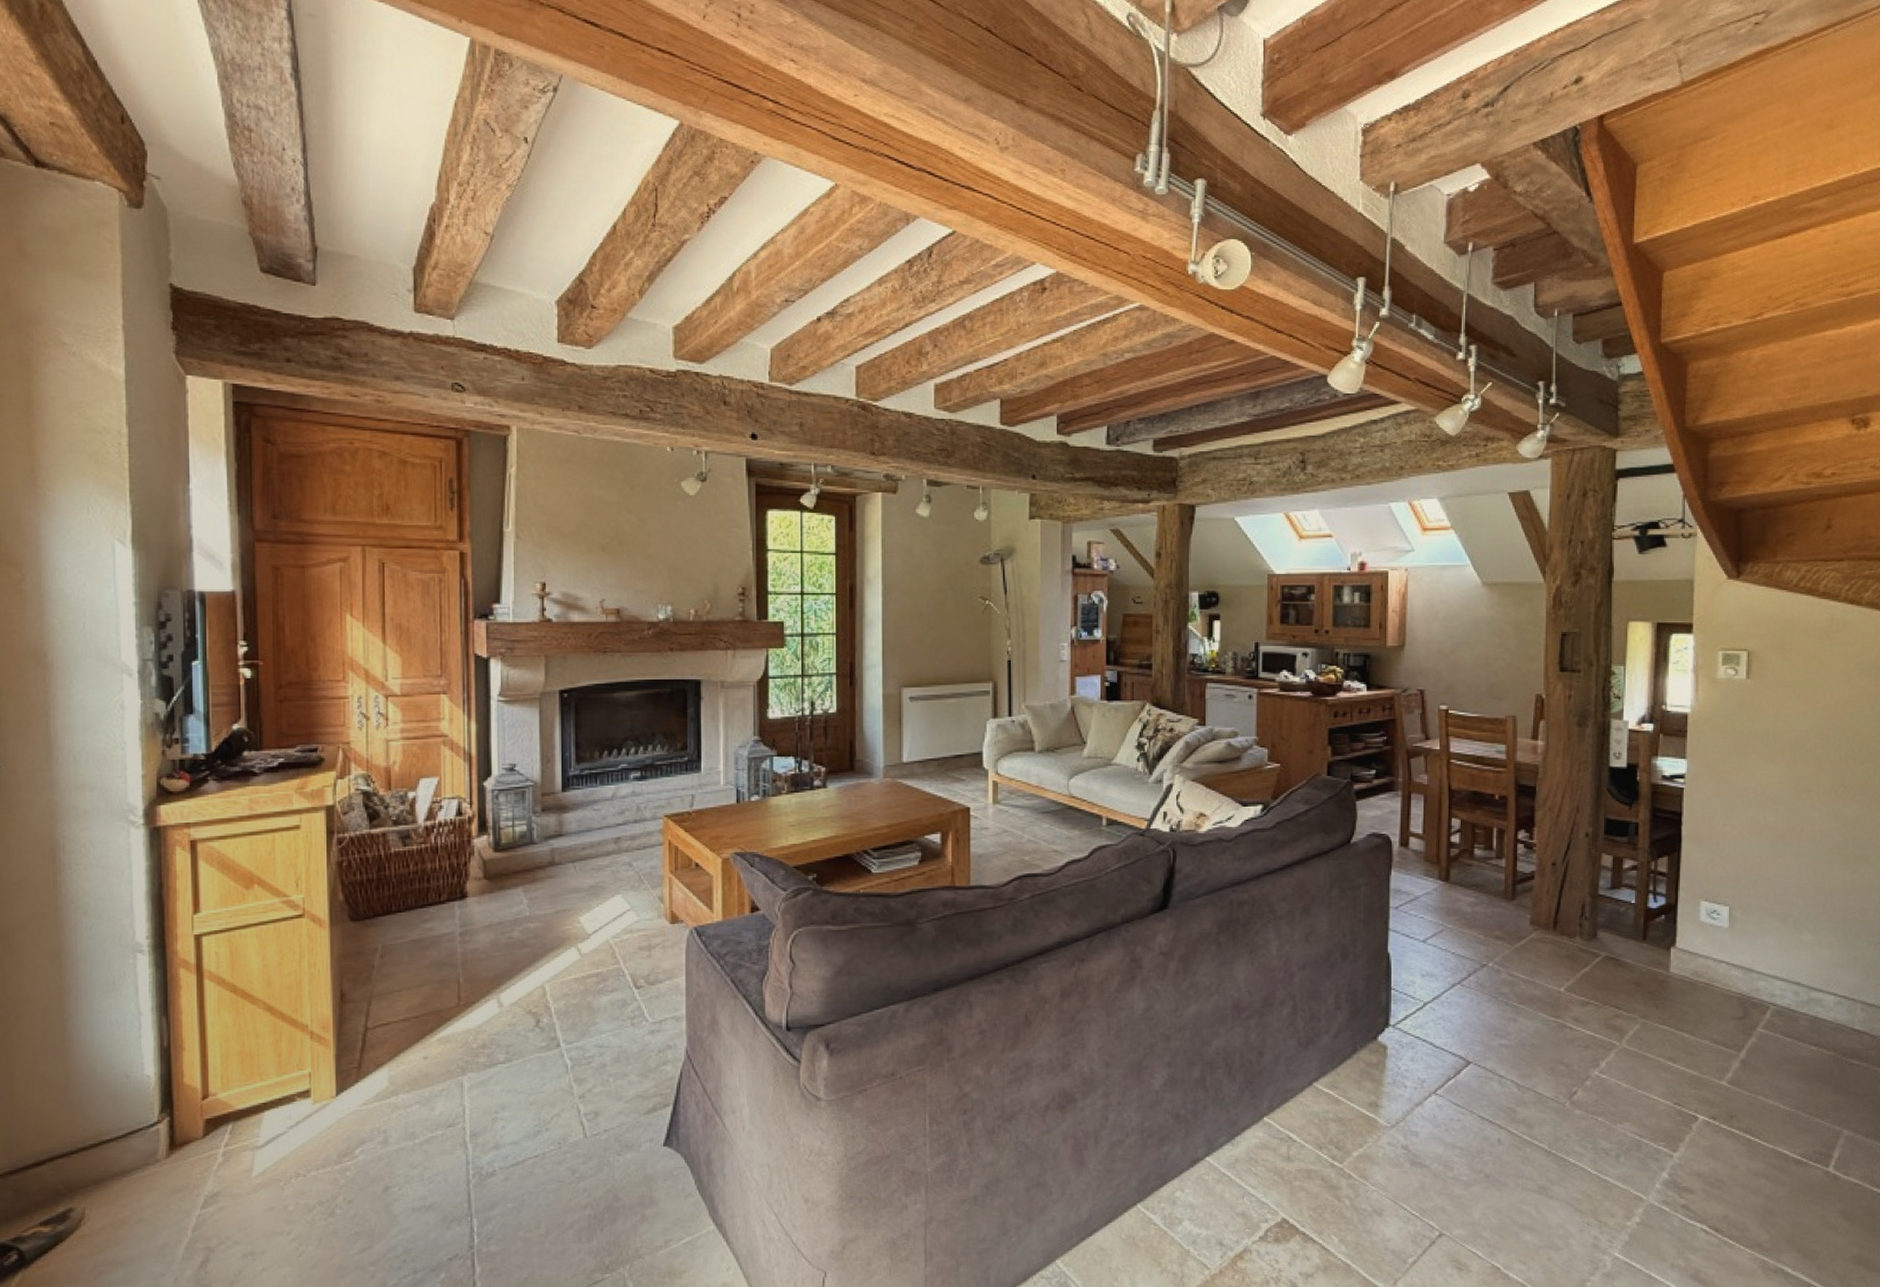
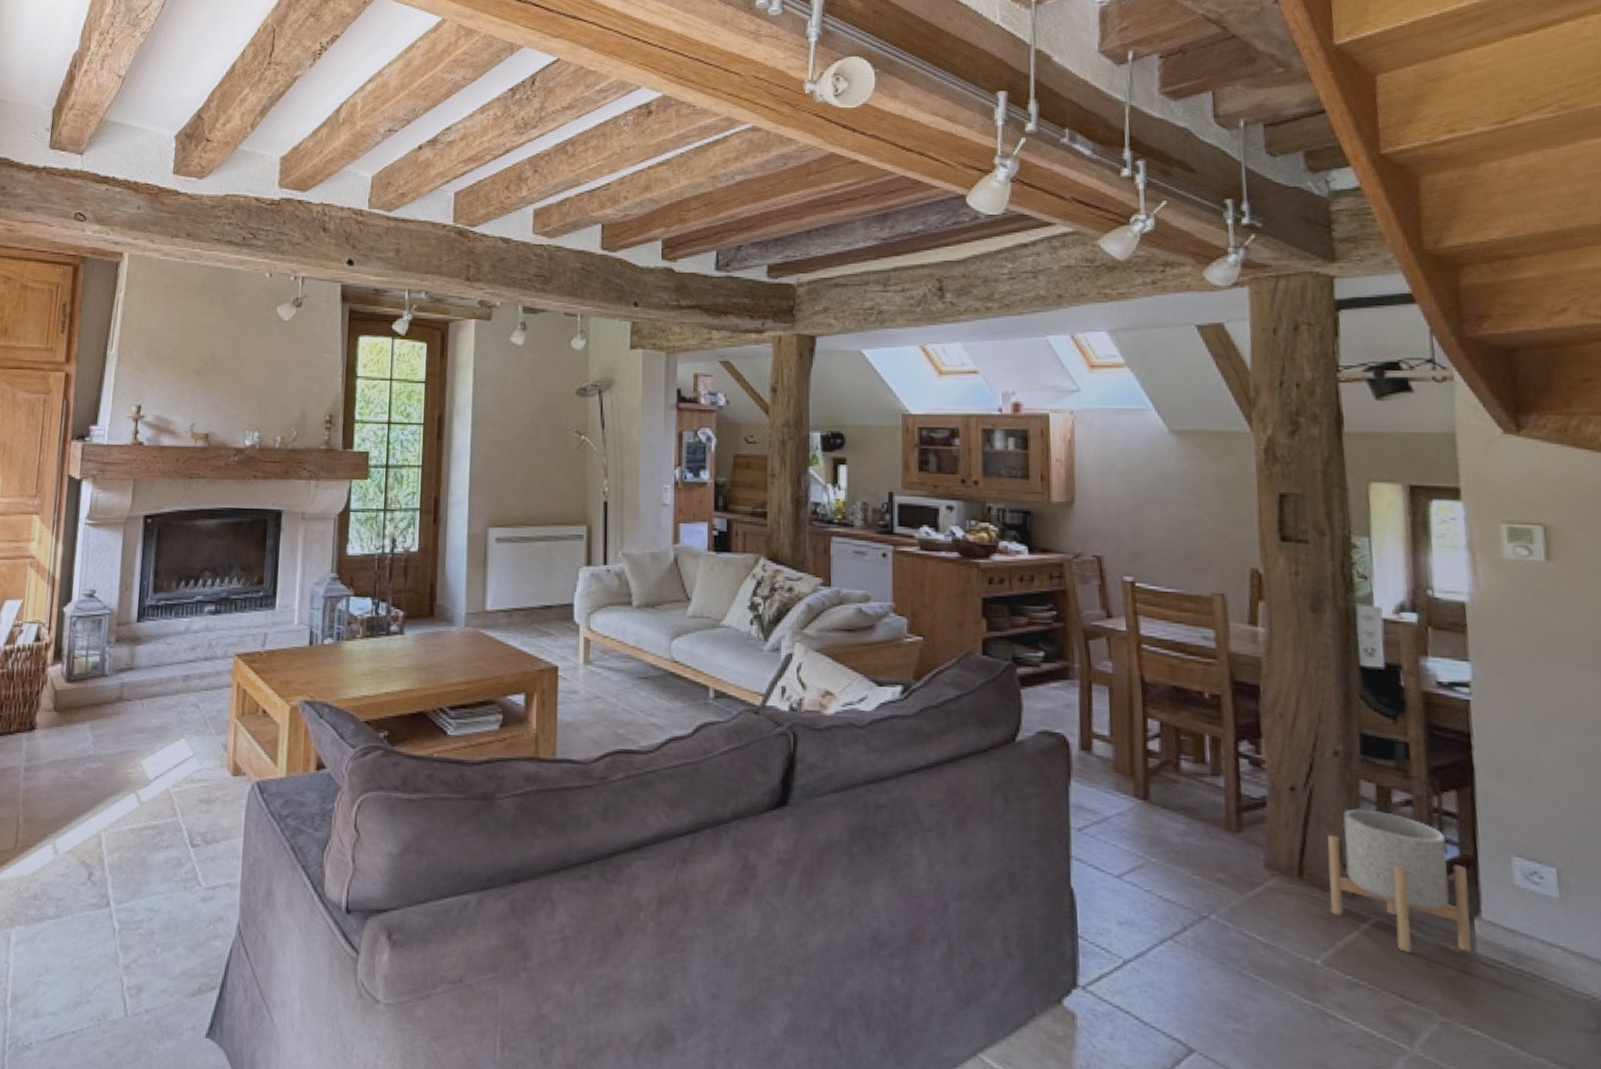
planter: none [1574,875,1669,976] -> present [1327,808,1472,953]

